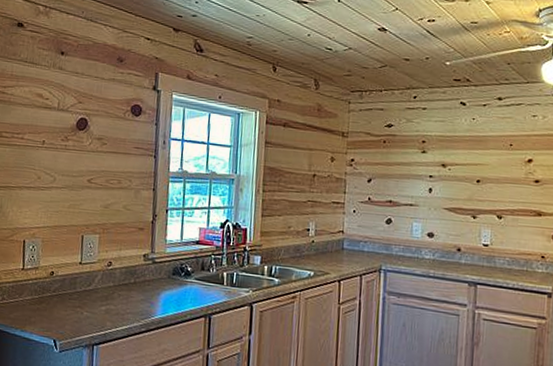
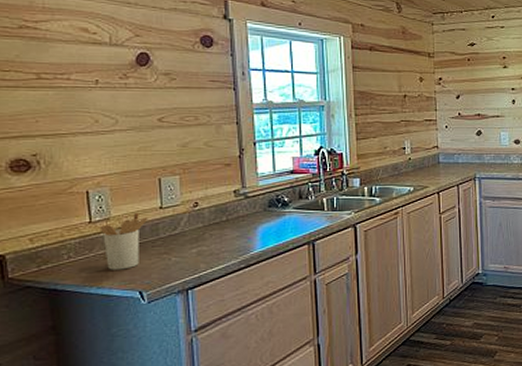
utensil holder: none [29,264,69,317] -> present [99,212,148,270]

